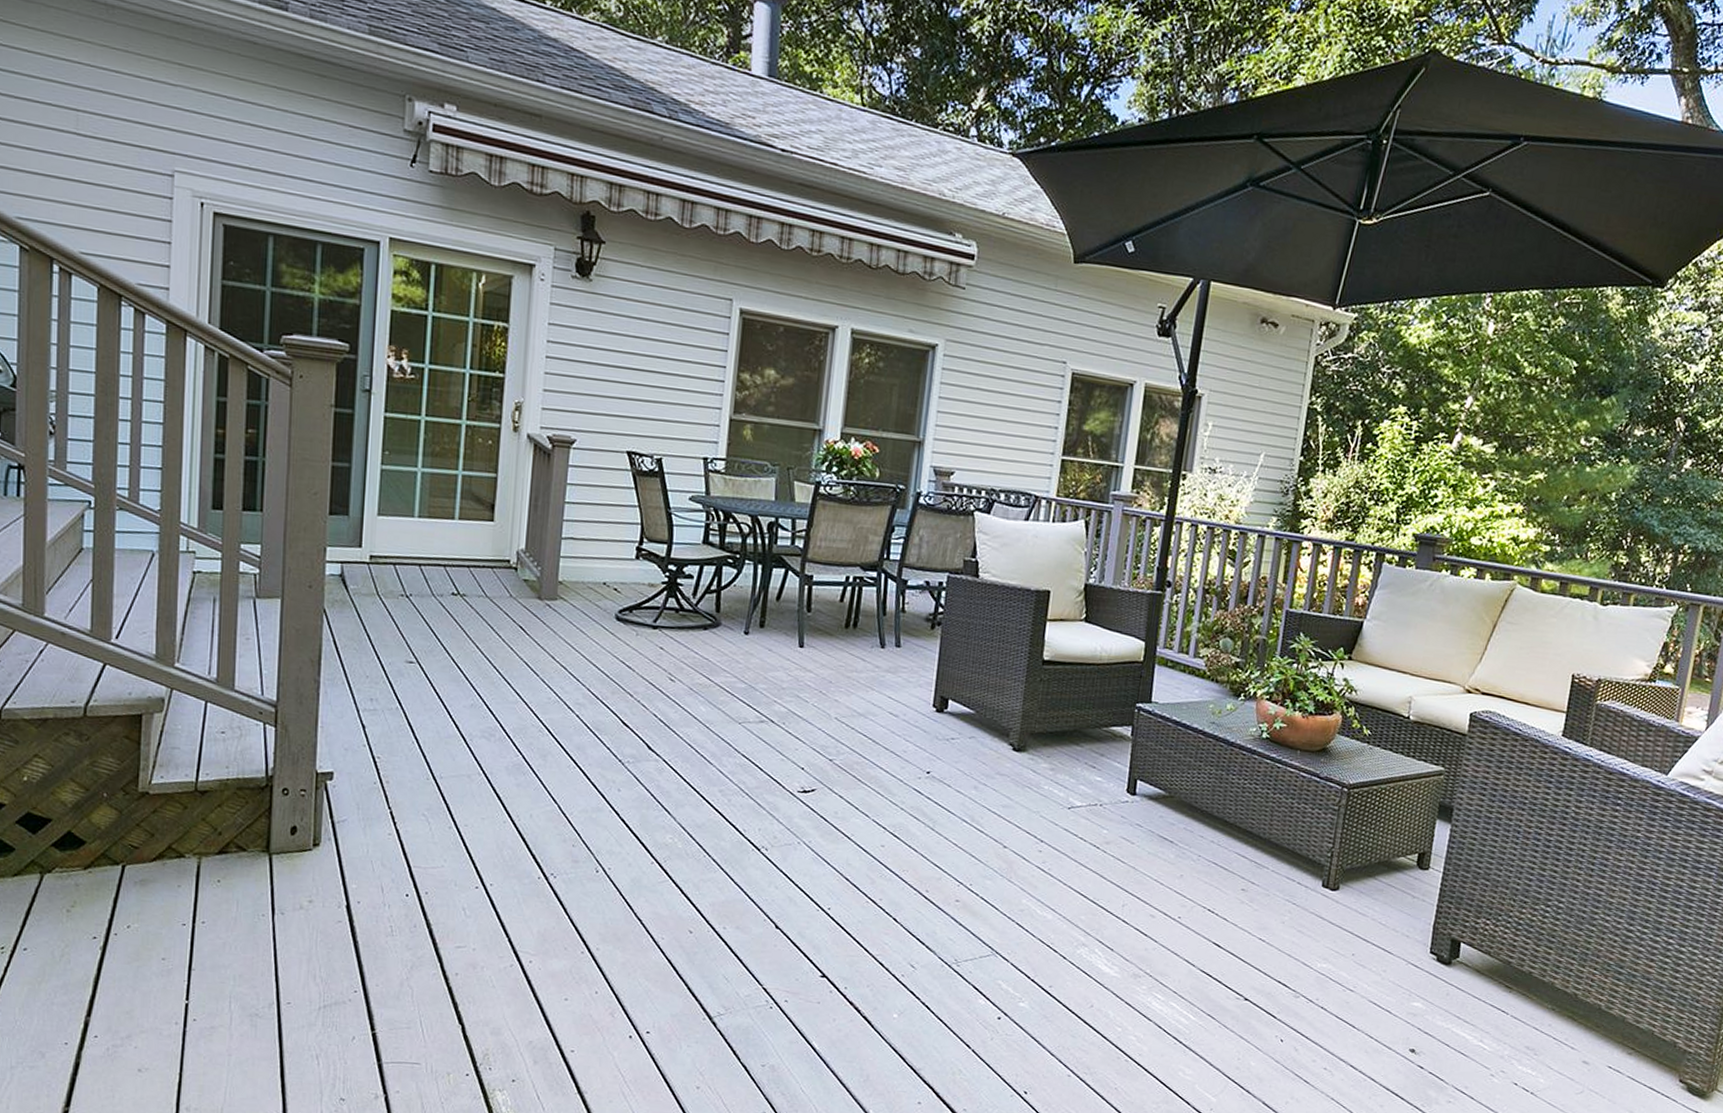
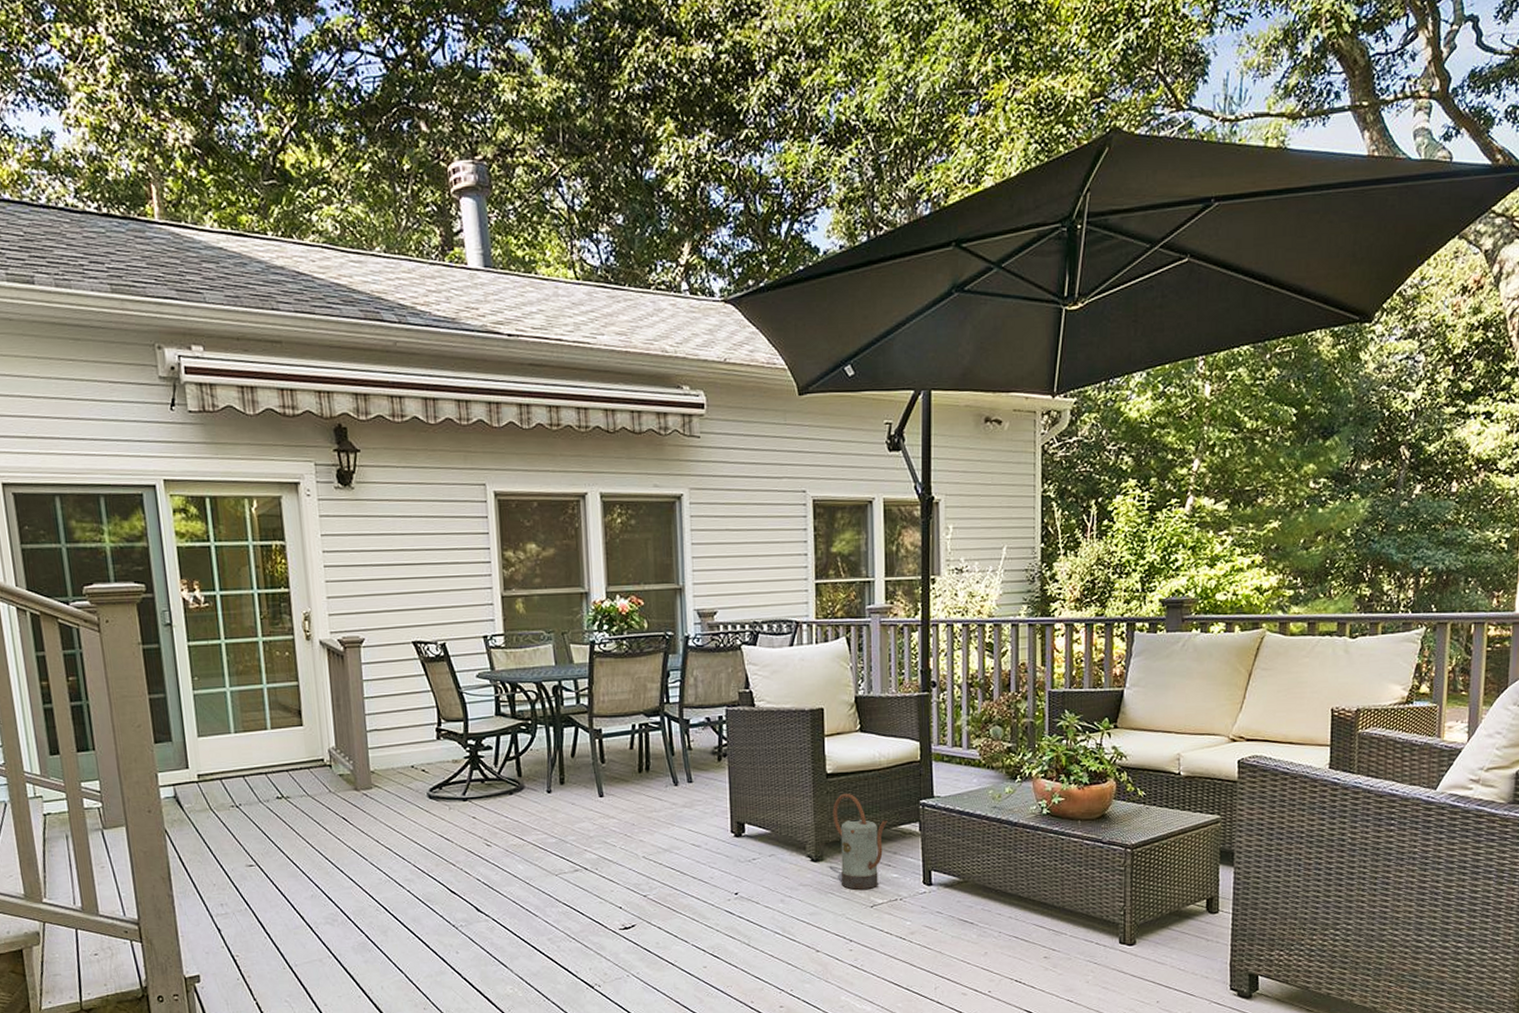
watering can: none [1041,683,1099,789] -> present [832,793,887,890]

